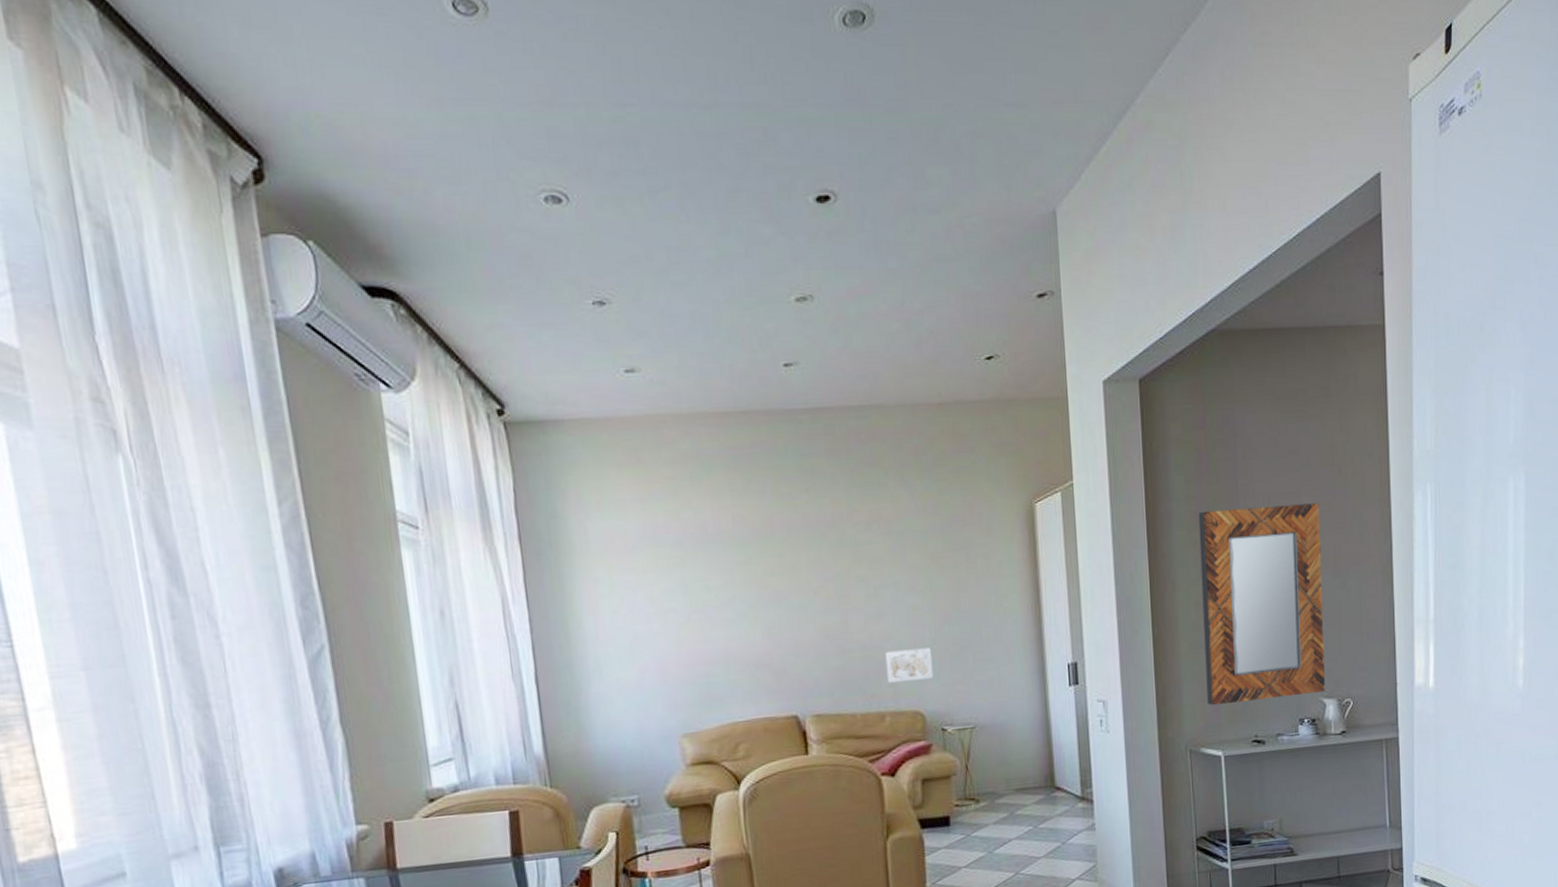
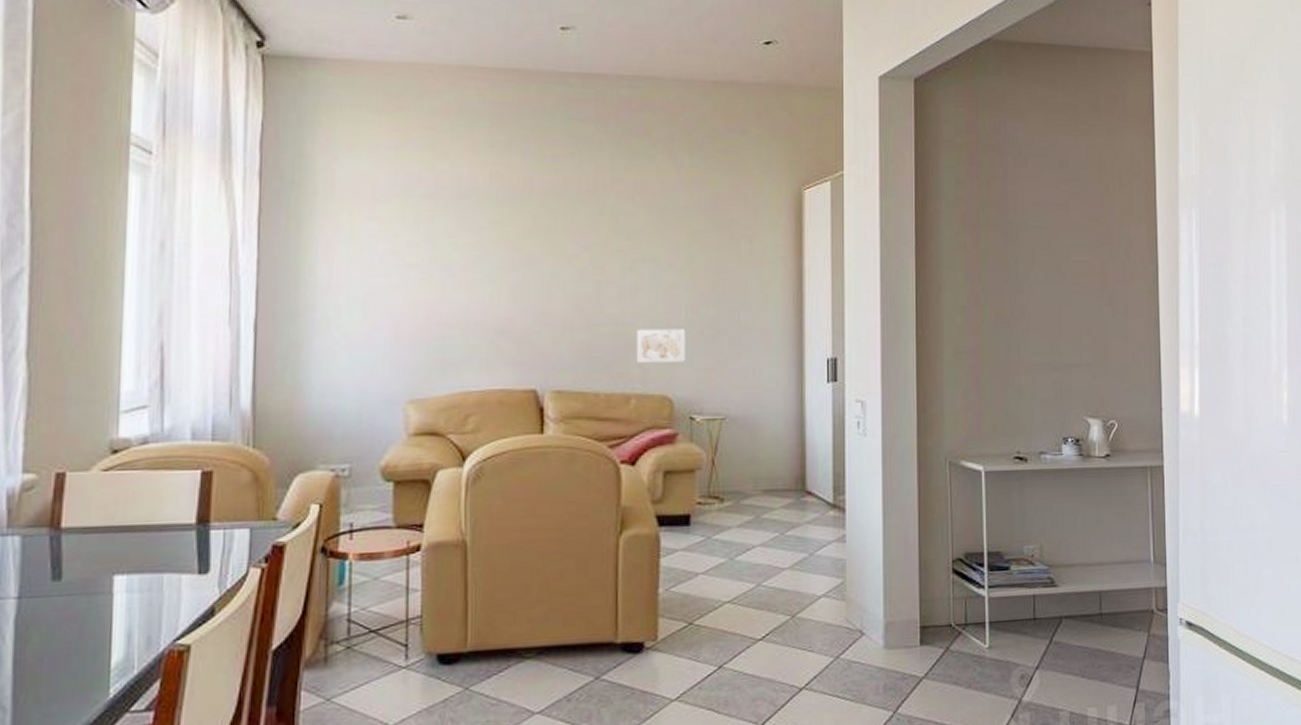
home mirror: present [1198,503,1326,705] -> none [967,214,1091,415]

